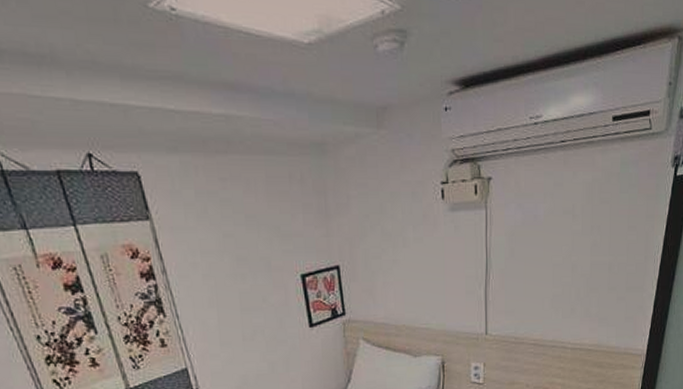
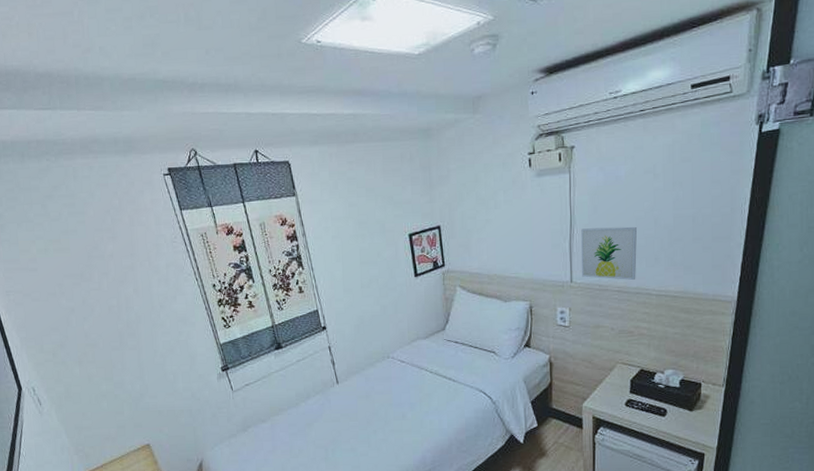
wall art: none [496,273,555,332] -> present [581,226,638,280]

